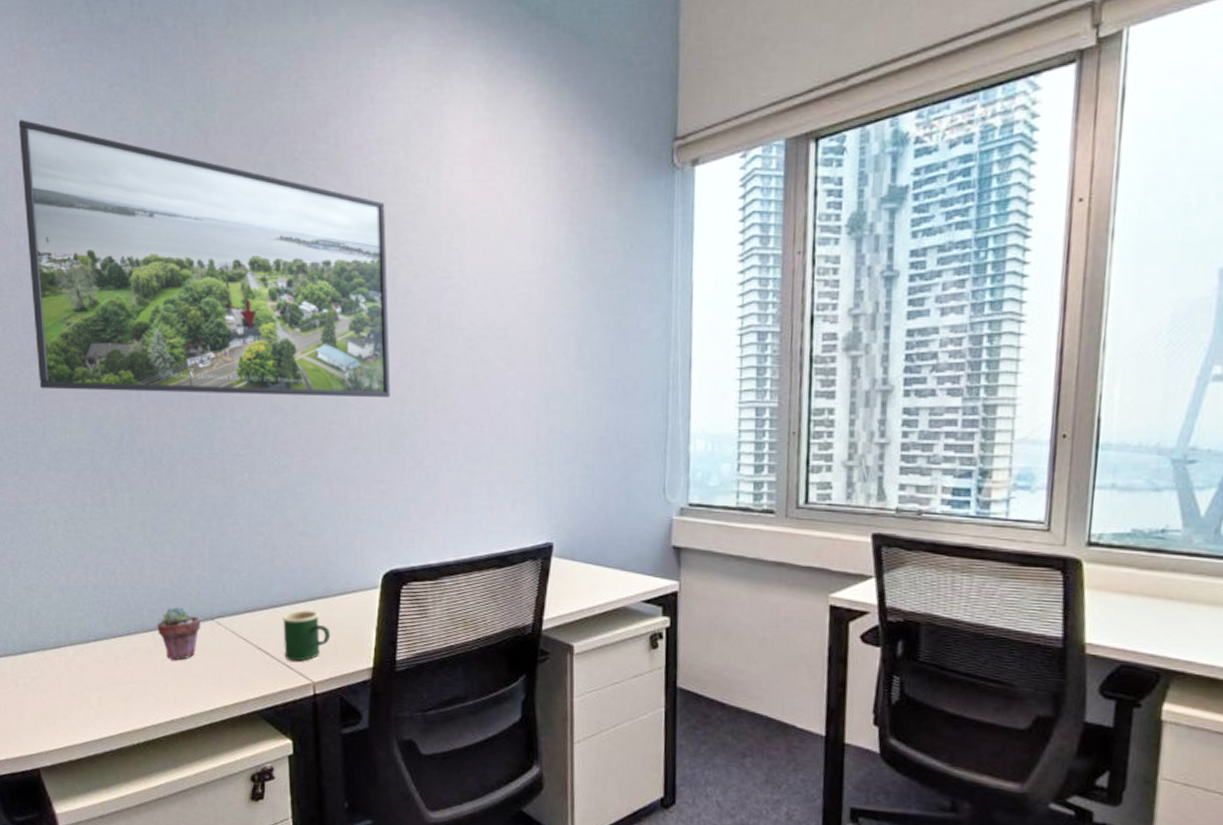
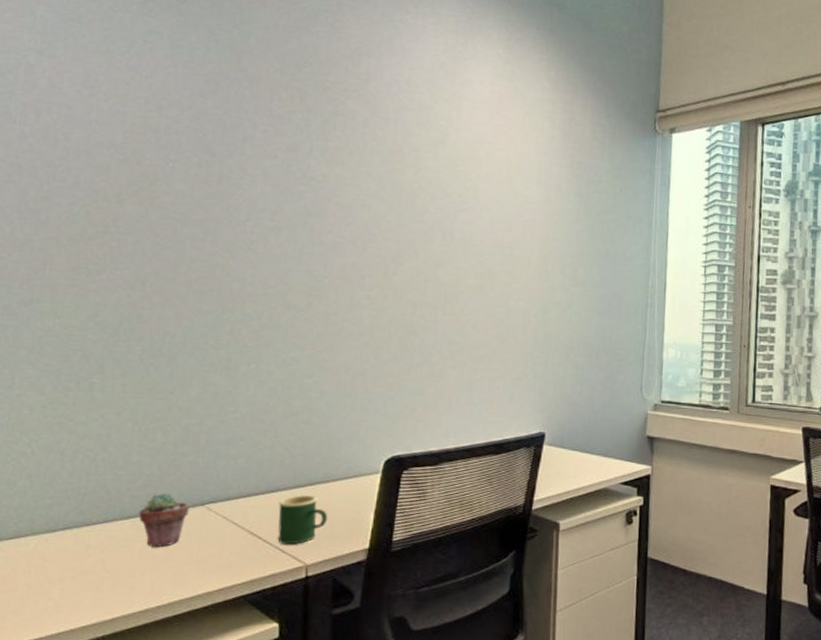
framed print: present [18,120,390,397] -> none [29,18,409,300]

